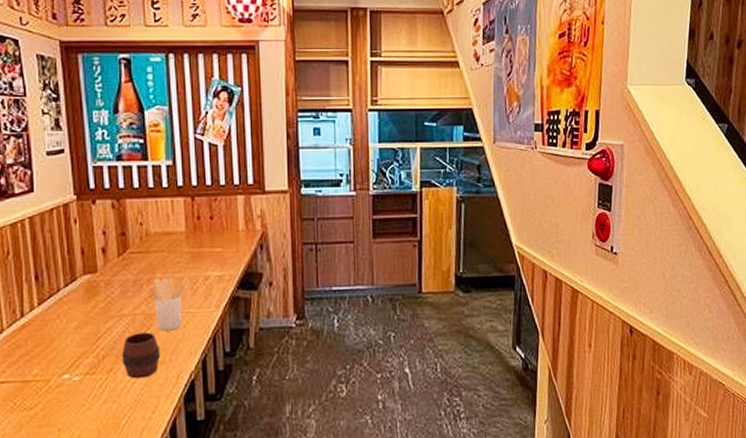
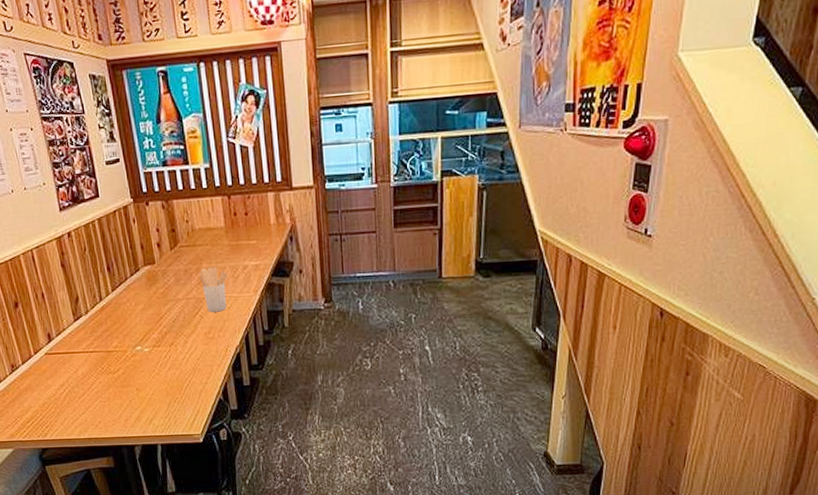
cup: present [121,332,160,379] -> none [179,313,211,351]

